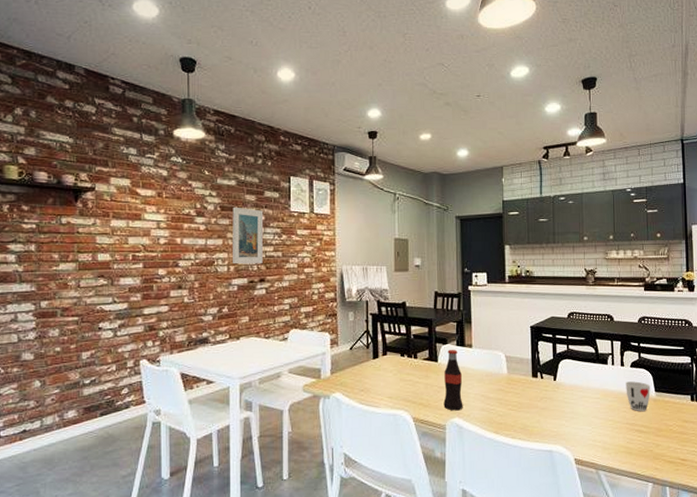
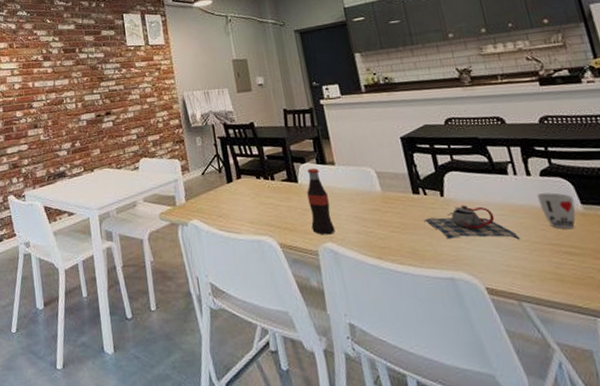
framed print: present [232,206,264,265] -> none [74,48,107,101]
teapot: none [537,388,607,419] -> present [424,205,520,239]

